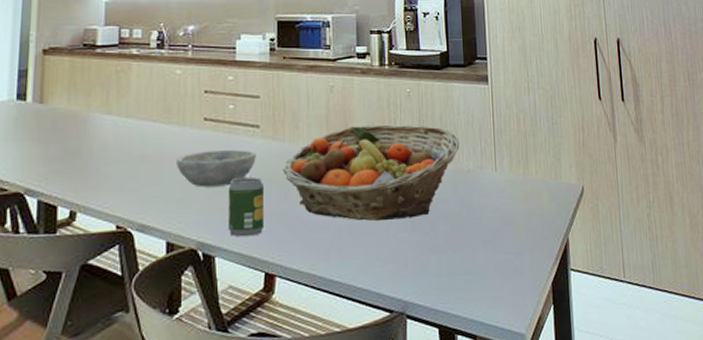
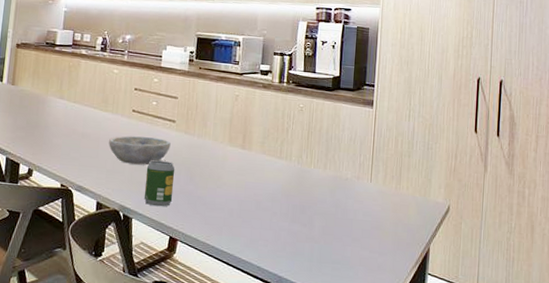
fruit basket: present [282,125,460,222] -> none [190,130,342,211]

